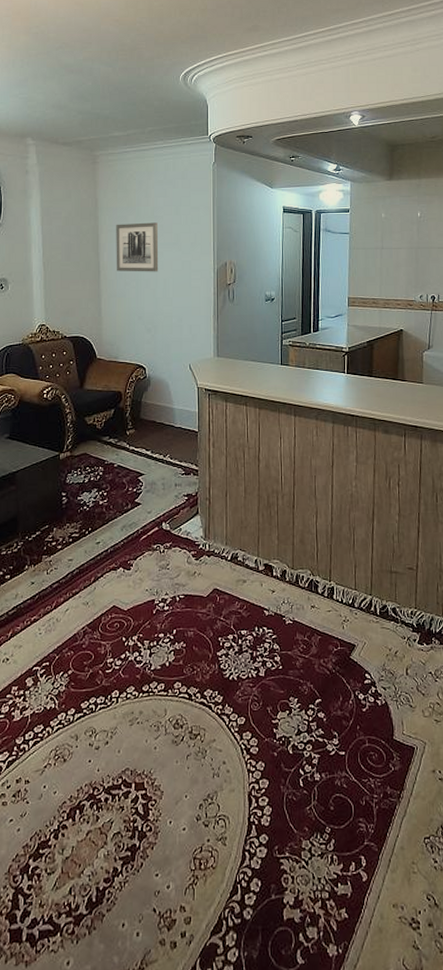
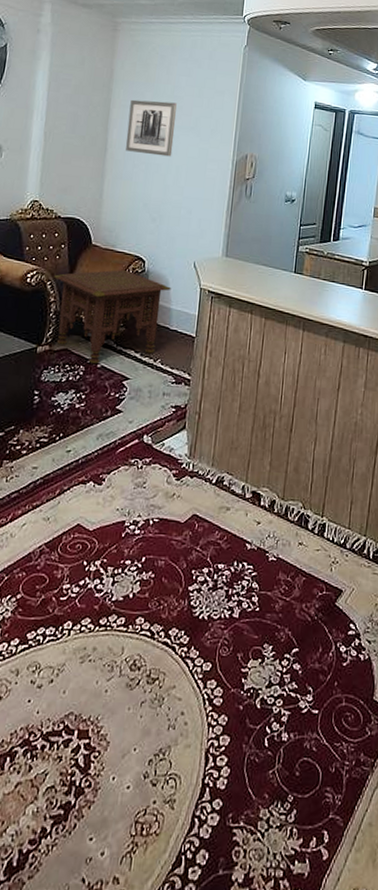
side table: none [67,378,172,465] -> present [54,270,171,365]

